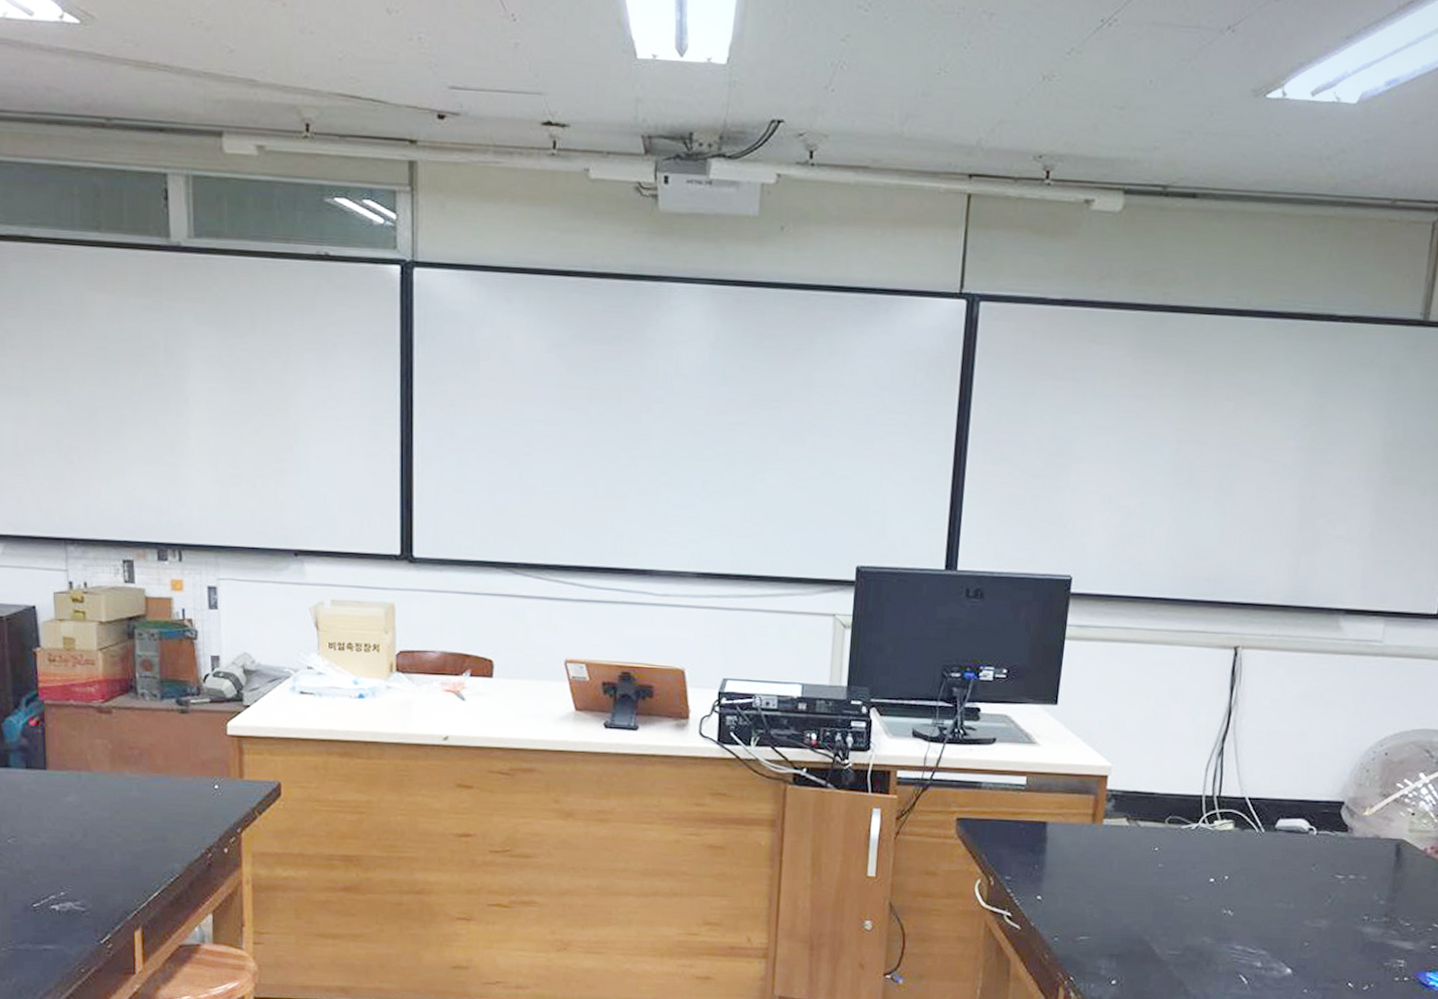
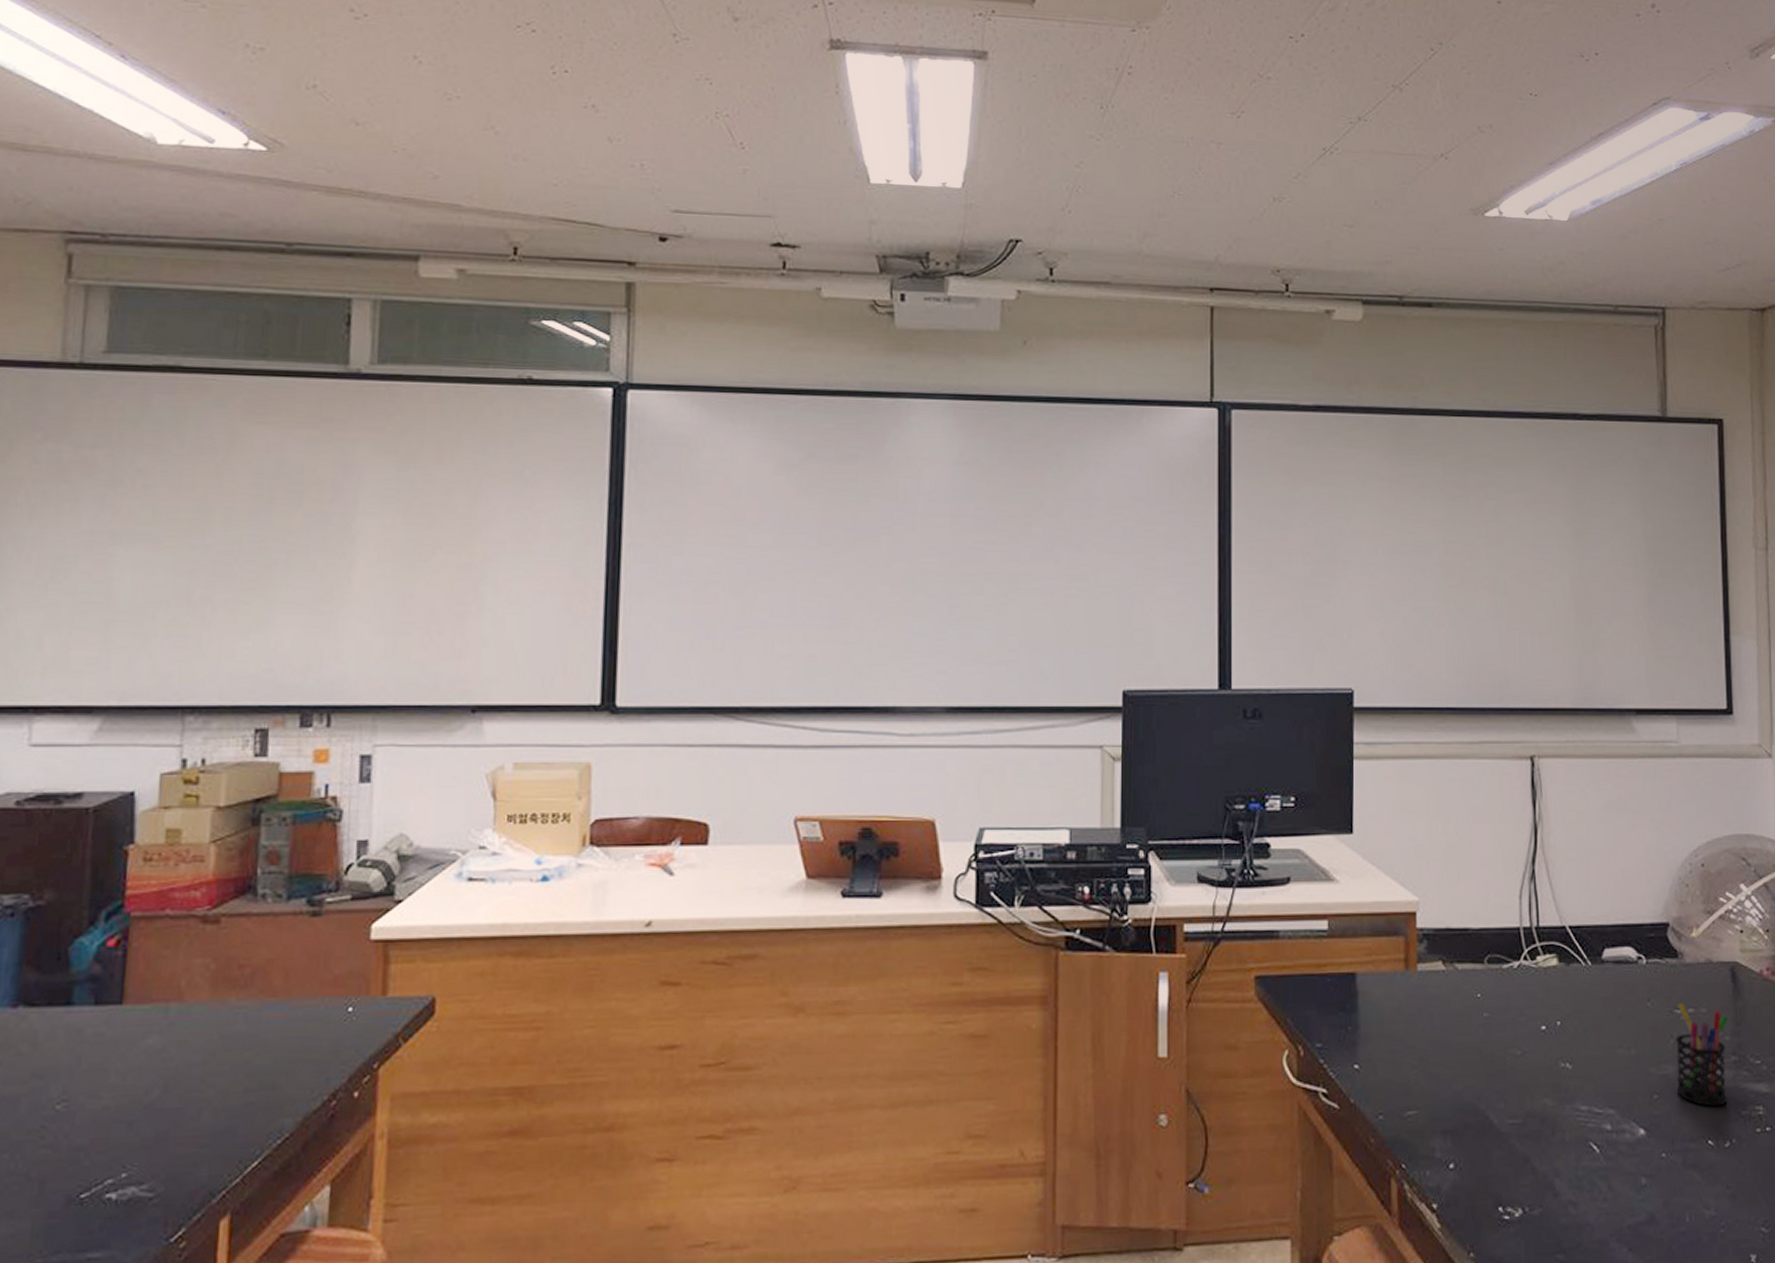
pen holder: none [1326,870,1387,957] -> present [1675,1002,1729,1107]

